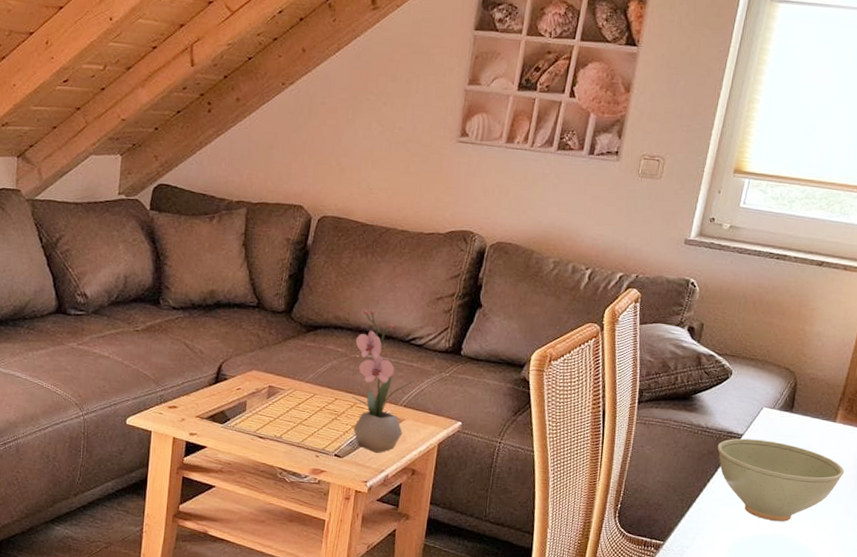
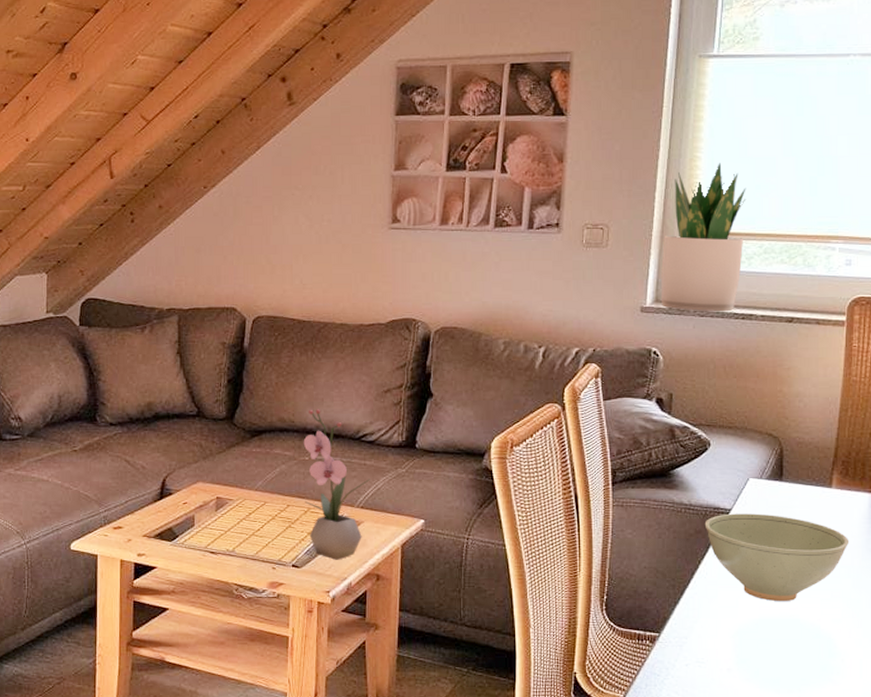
planter: none [704,107,798,251] -> present [661,163,746,312]

